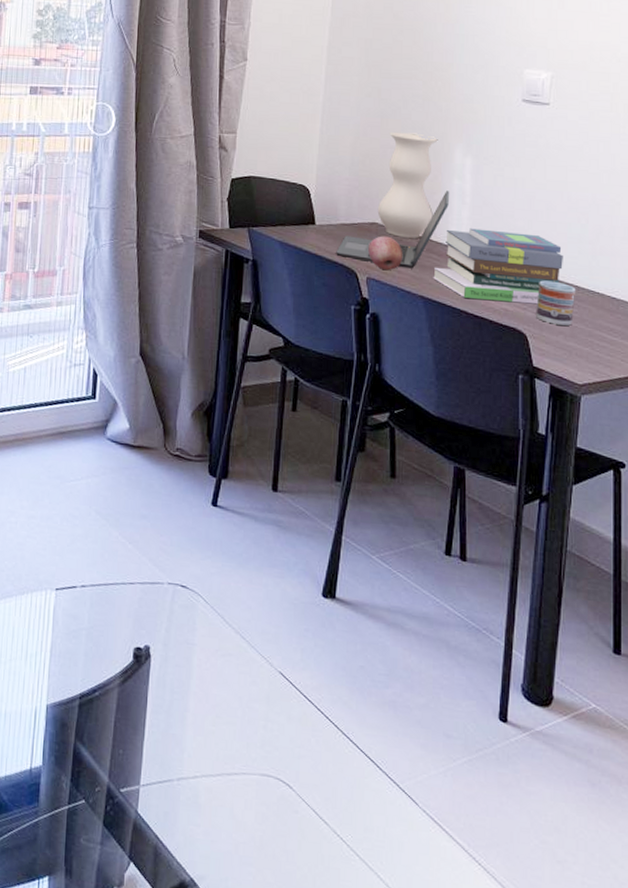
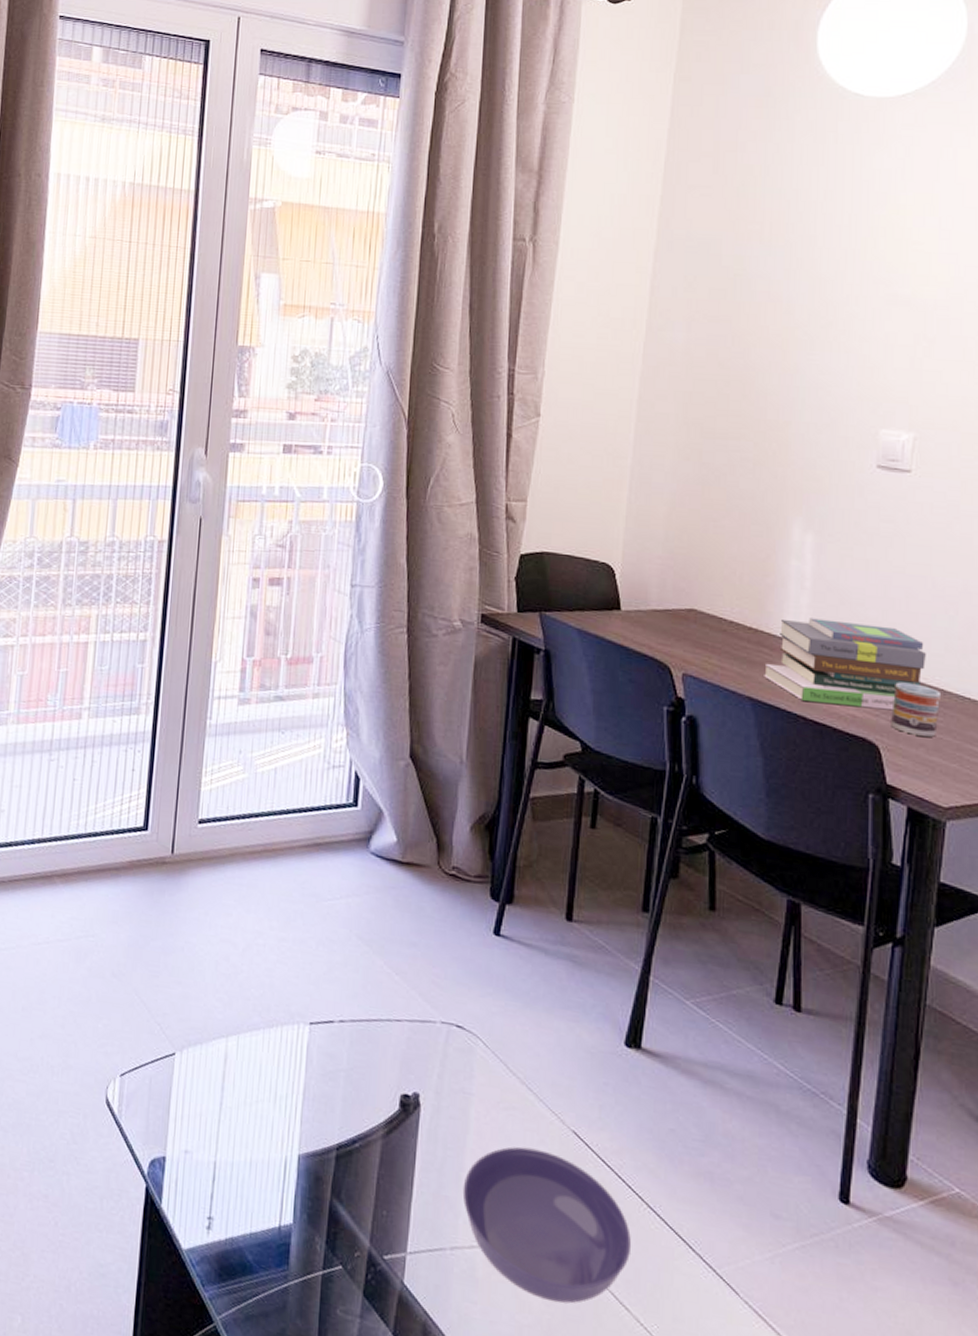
bowl: none [187,688,328,821] -> present [462,1146,631,1304]
laptop: present [336,191,450,269] -> none [645,573,786,665]
fruit: present [368,236,403,271] -> none [685,625,728,667]
vase: present [377,131,438,239] -> none [696,502,772,630]

